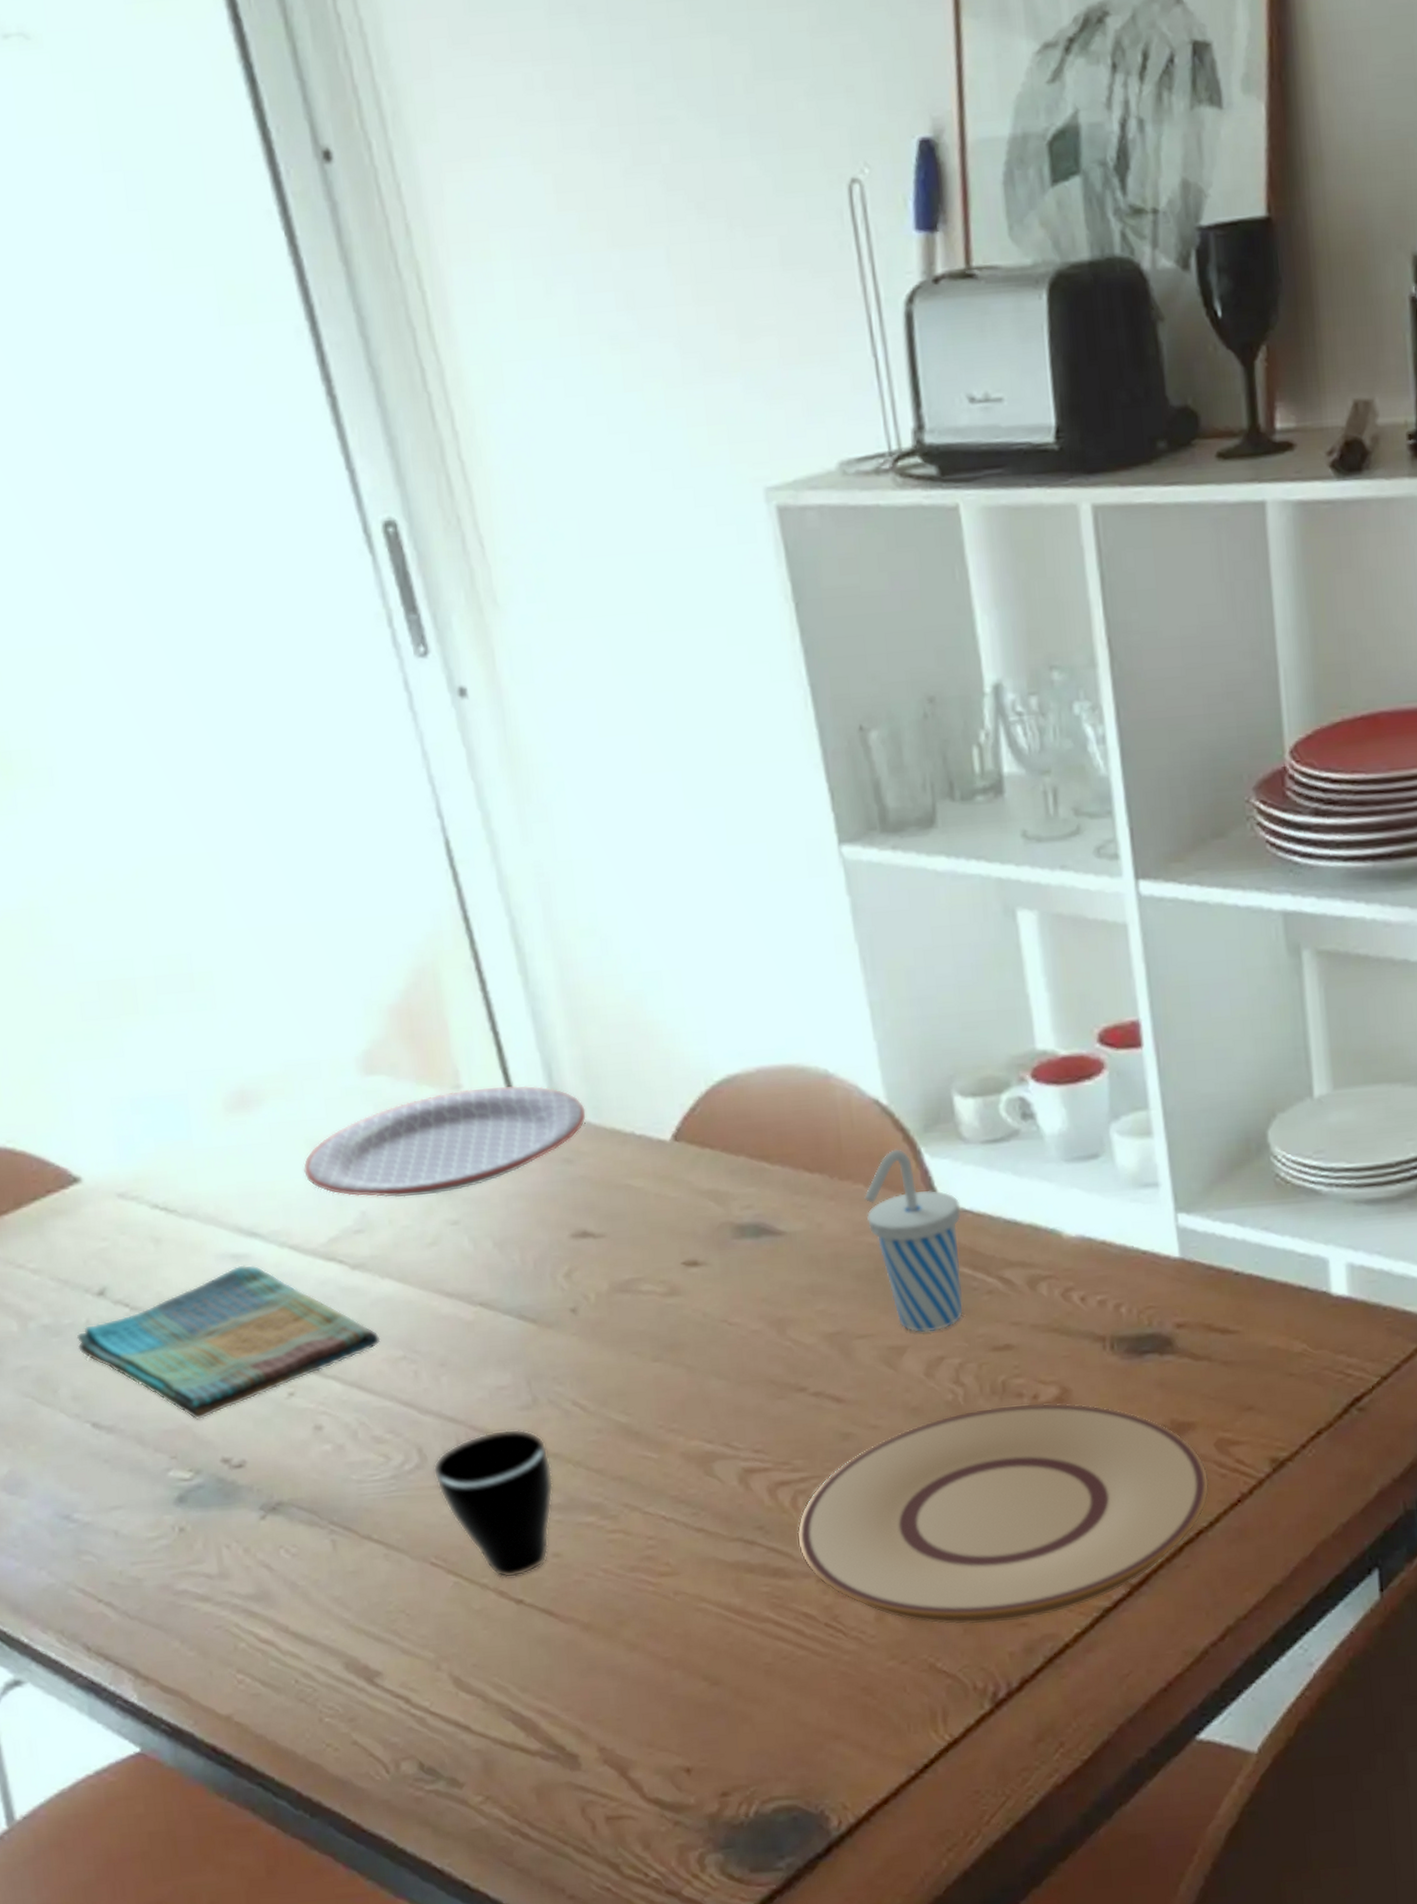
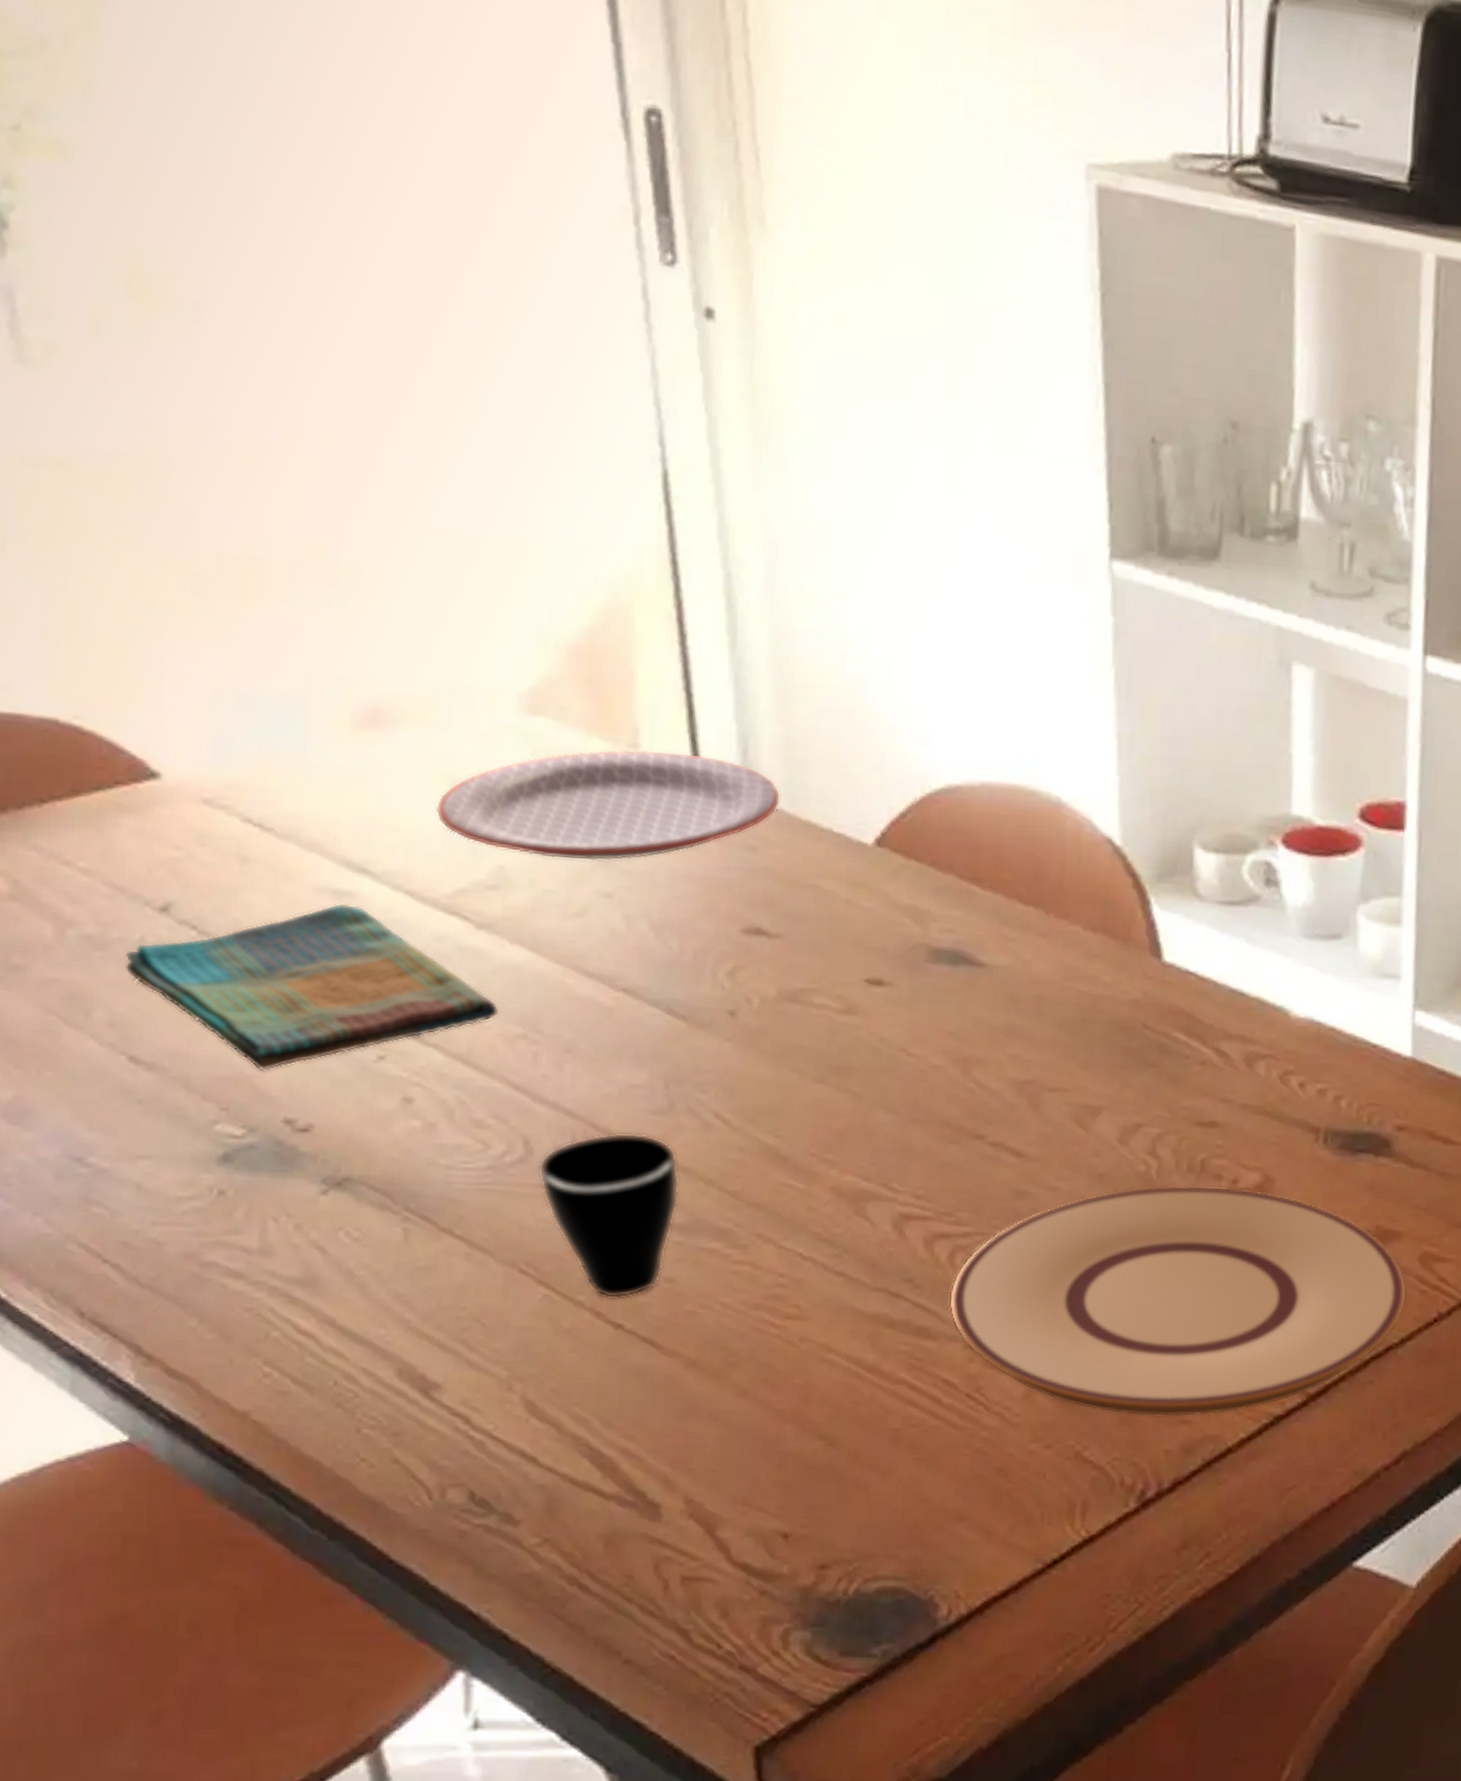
cup: present [864,1148,963,1333] -> none [1080,894,1184,1096]

